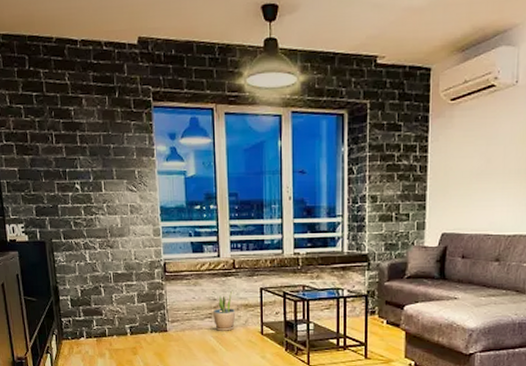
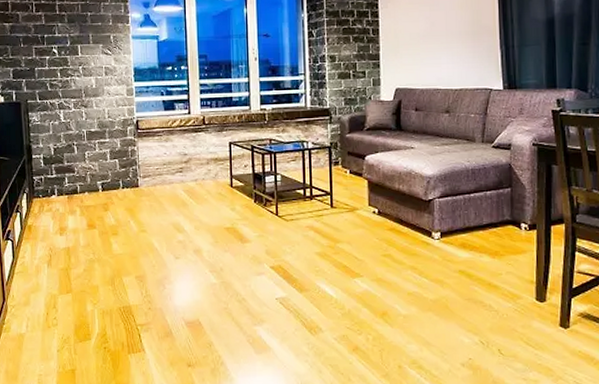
potted plant: present [213,290,235,331] -> none [184,145,205,185]

